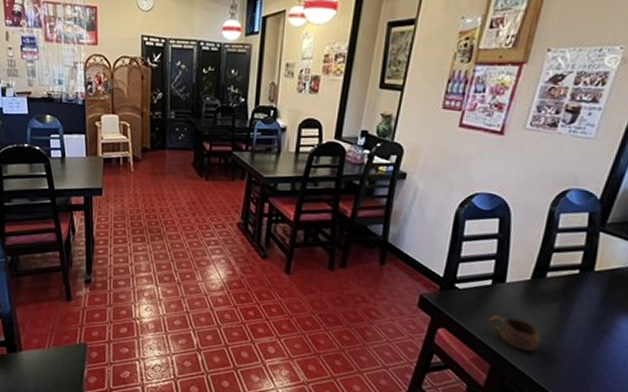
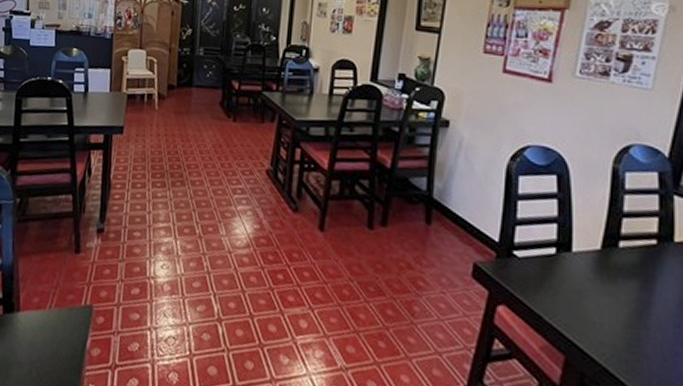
cup: present [488,315,541,352] -> none [557,292,622,342]

